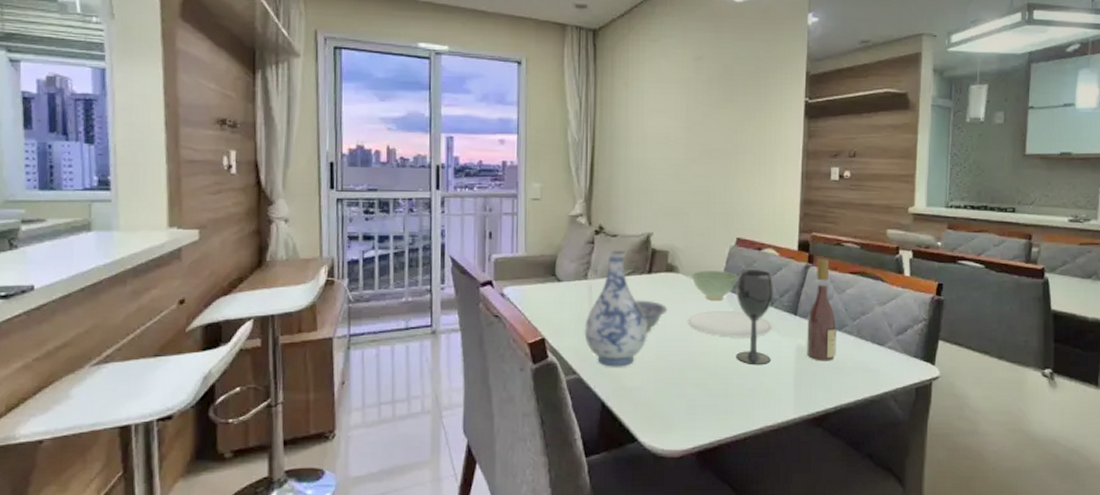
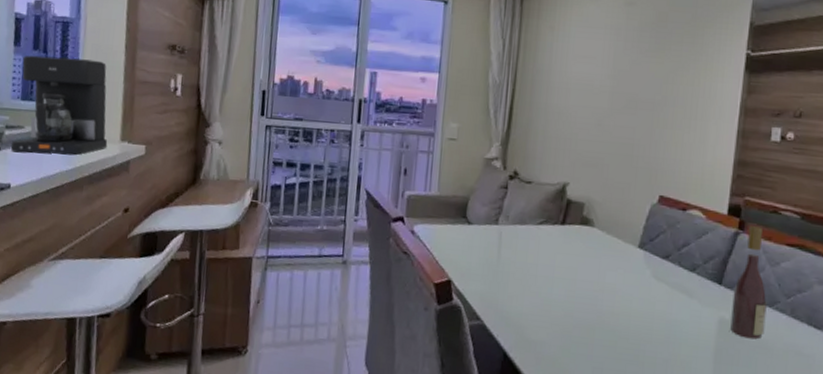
coffee maker: none [30,138,153,249] -> present [10,55,108,155]
vase: present [584,250,648,367] -> none [491,197,557,319]
bowl: present [635,300,668,332] -> none [545,250,580,285]
plate: present [688,311,773,338] -> none [600,269,693,304]
bowl: present [691,271,738,300] -> none [607,226,658,260]
wine glass: present [735,270,774,366] -> none [650,230,698,335]

